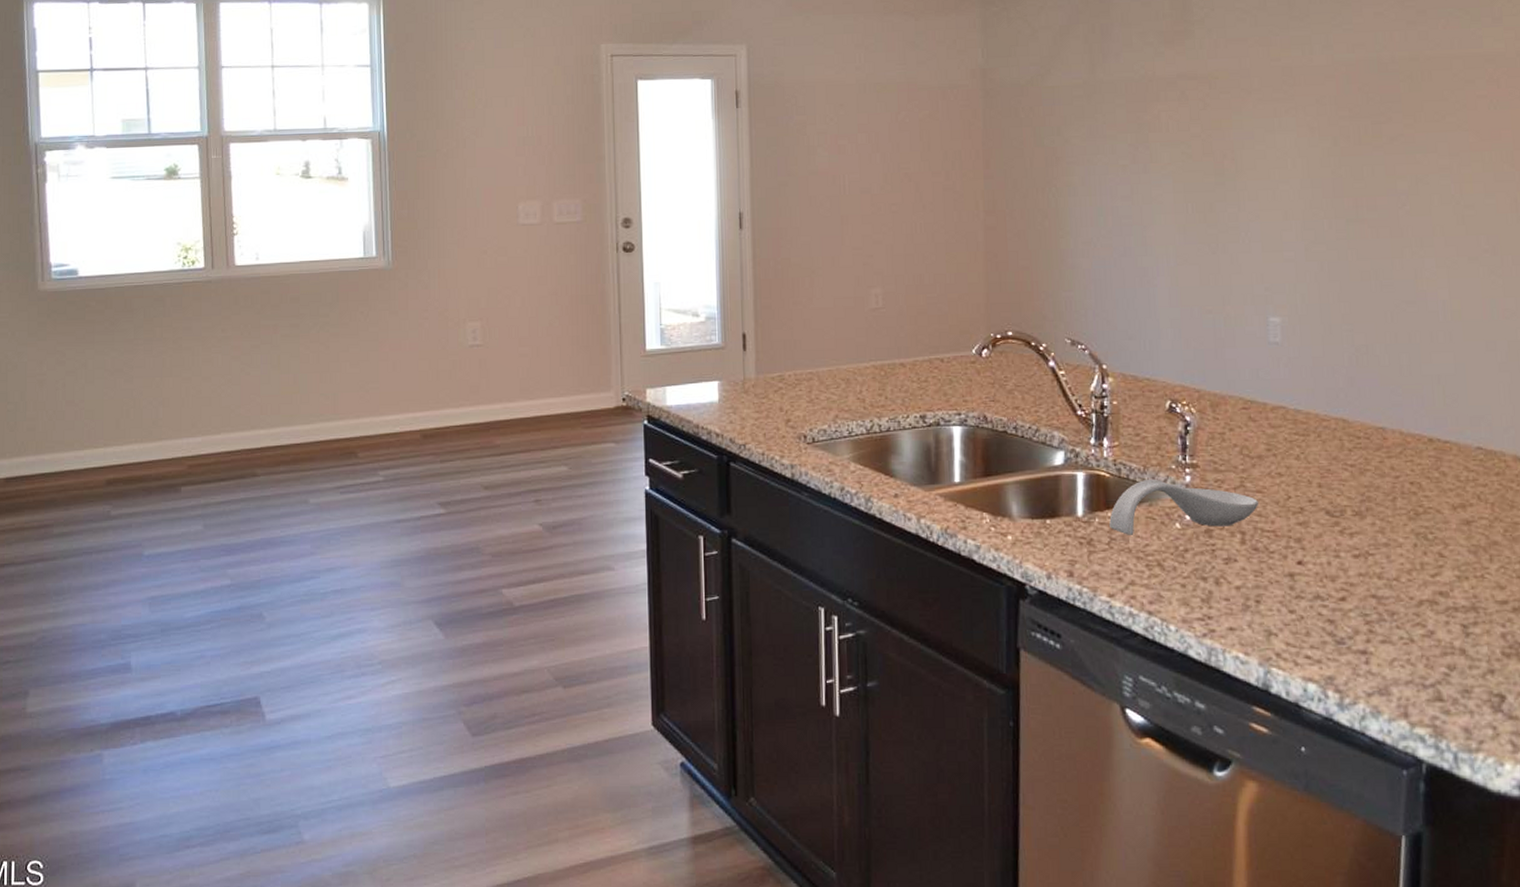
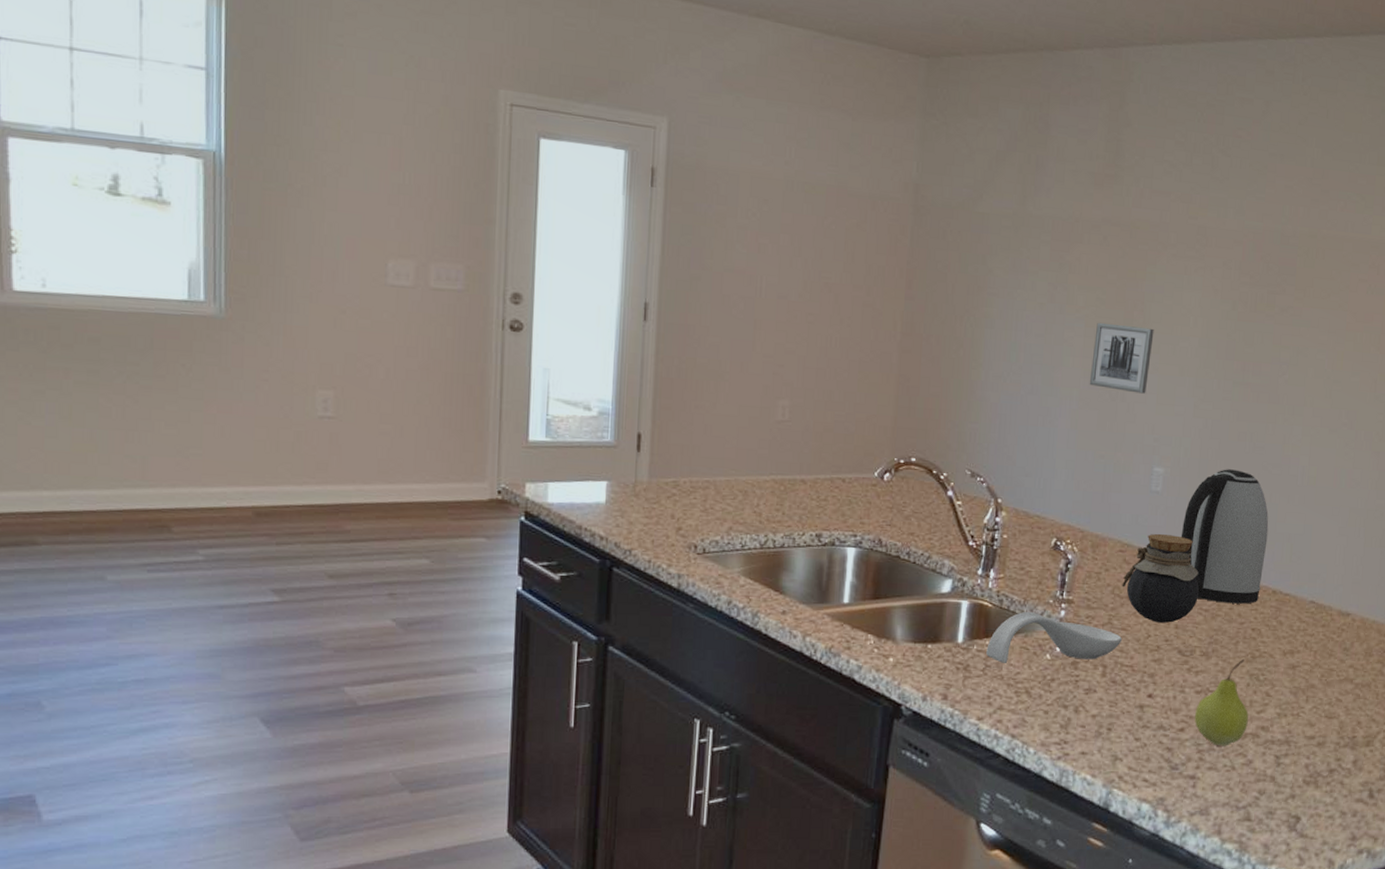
wall art: none [1185,175,1250,243] -> present [1089,322,1154,394]
jar: none [1250,386,1341,482] -> present [1122,533,1199,623]
kettle: none [1310,311,1414,456] -> present [1181,469,1269,604]
fruit: none [1356,516,1422,616] -> present [1195,659,1249,746]

